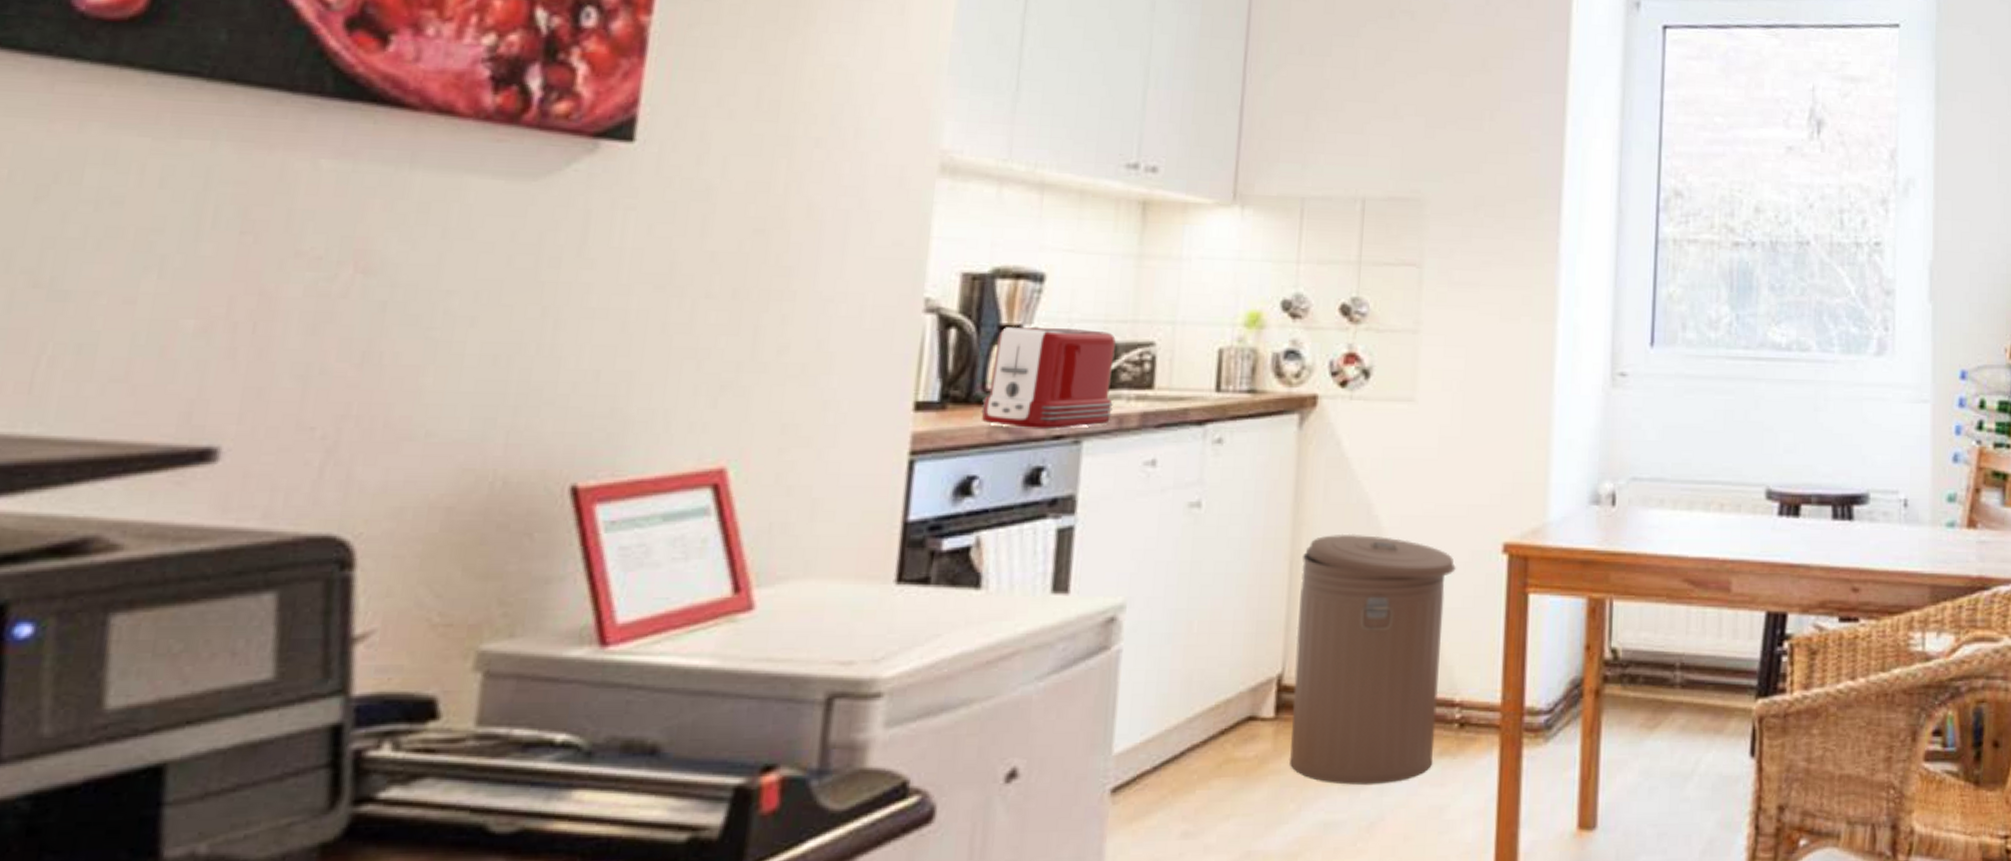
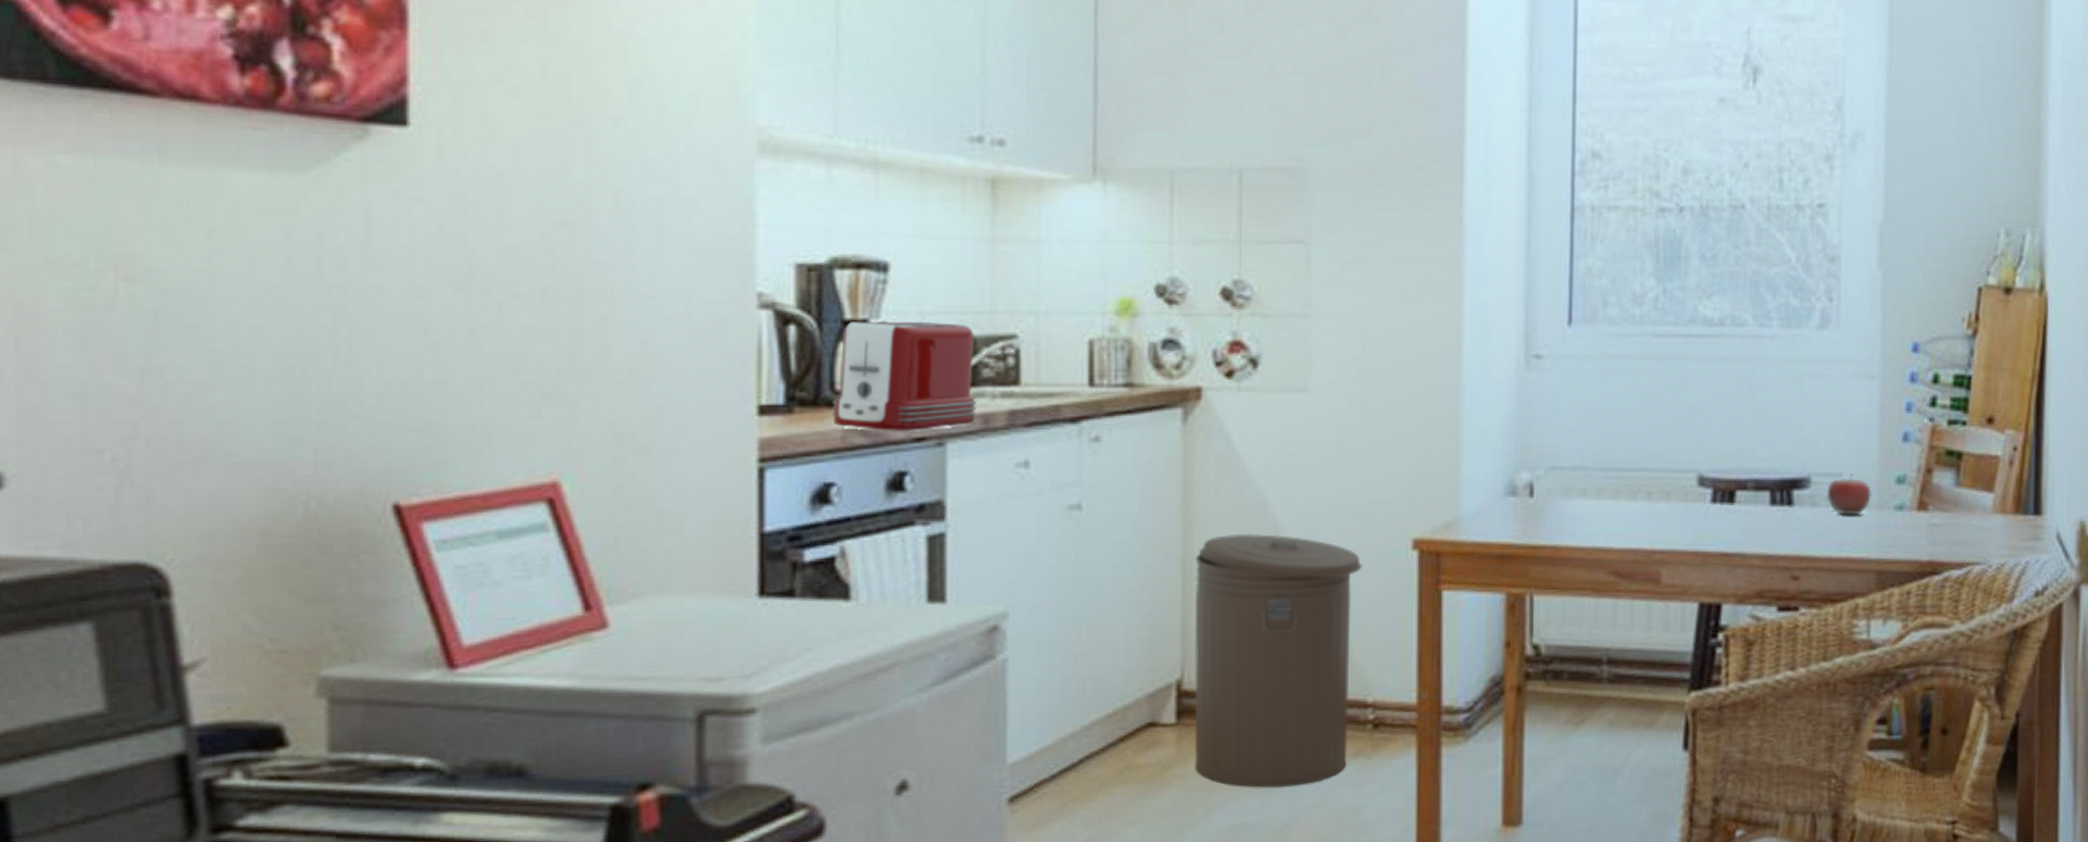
fruit: none [1885,492,1925,530] -> present [1828,474,1871,515]

